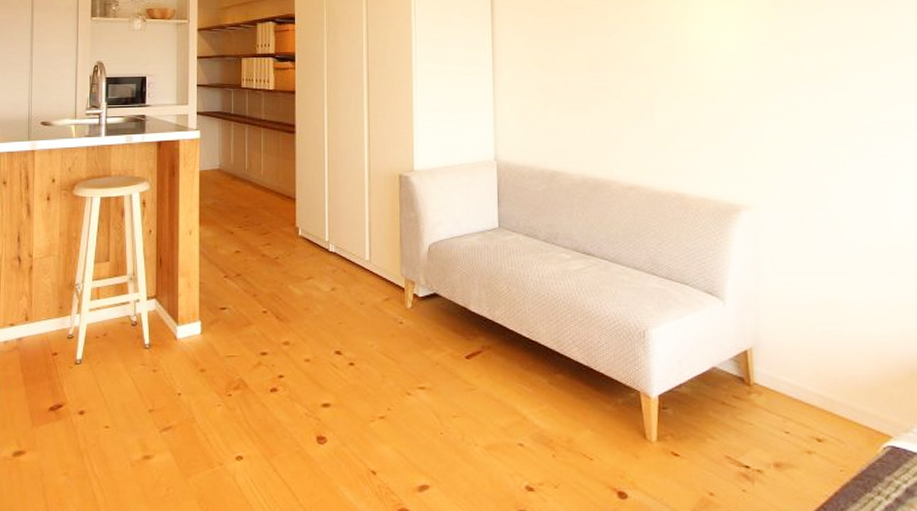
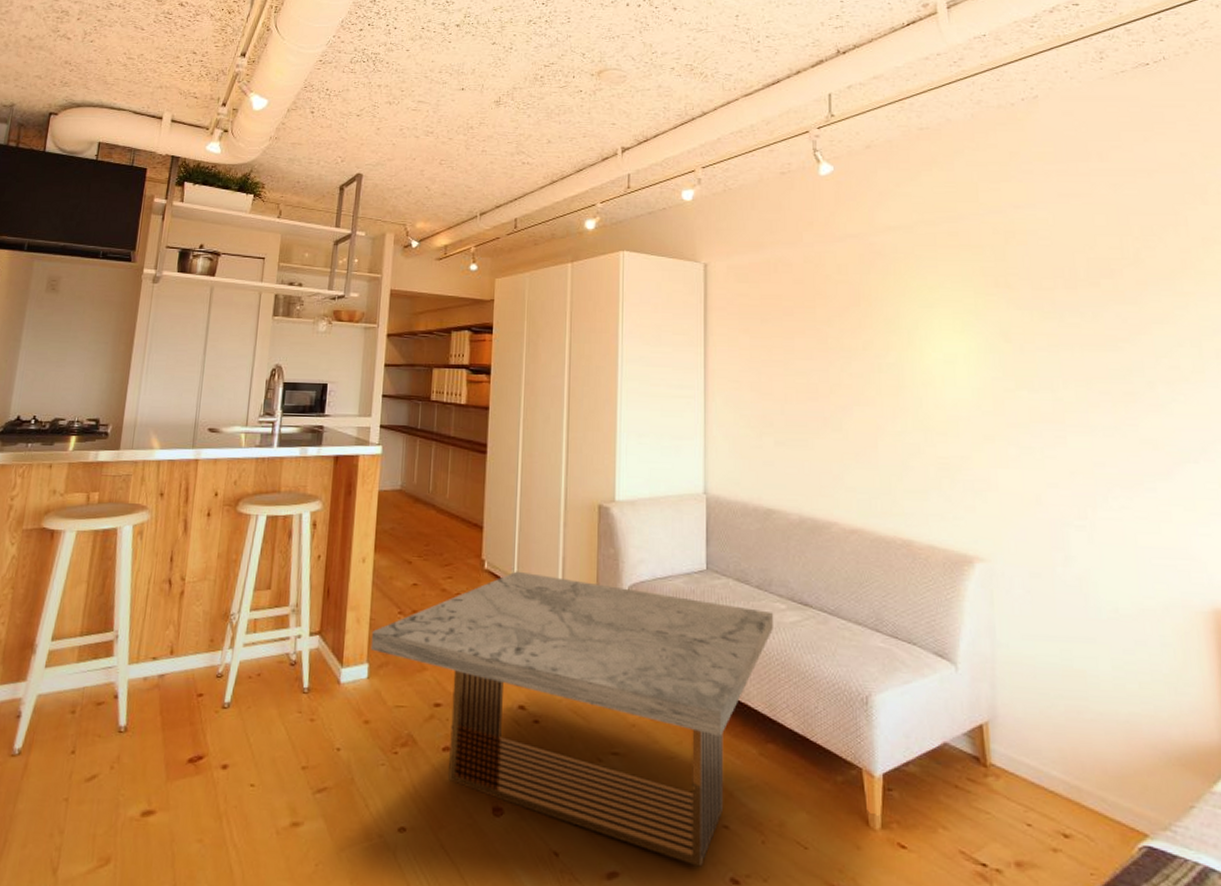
coffee table: none [202,236,560,478] -> present [370,571,773,867]

